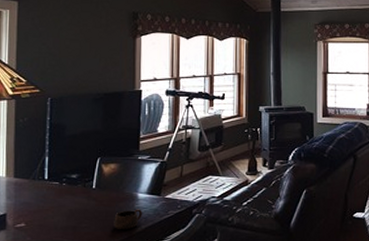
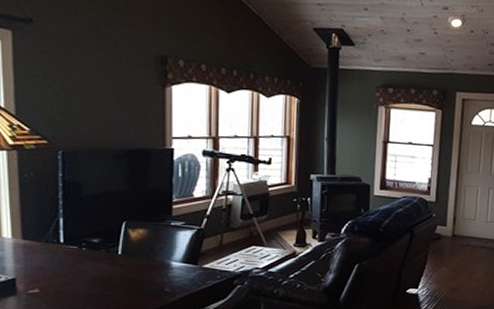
cup: present [114,209,142,230] -> none [144,278,176,300]

